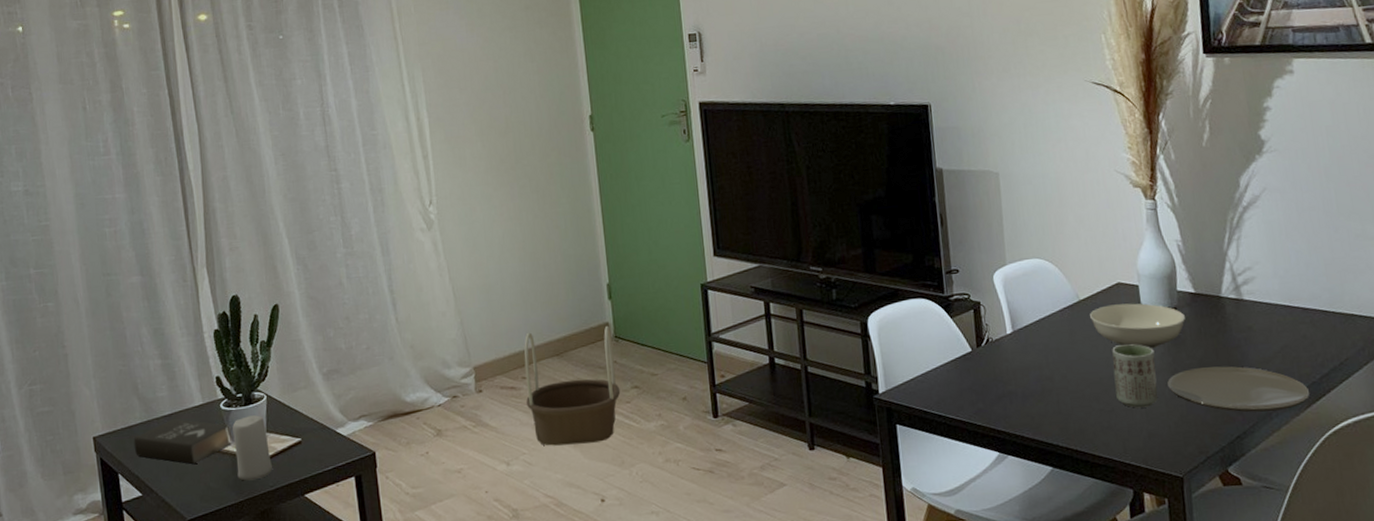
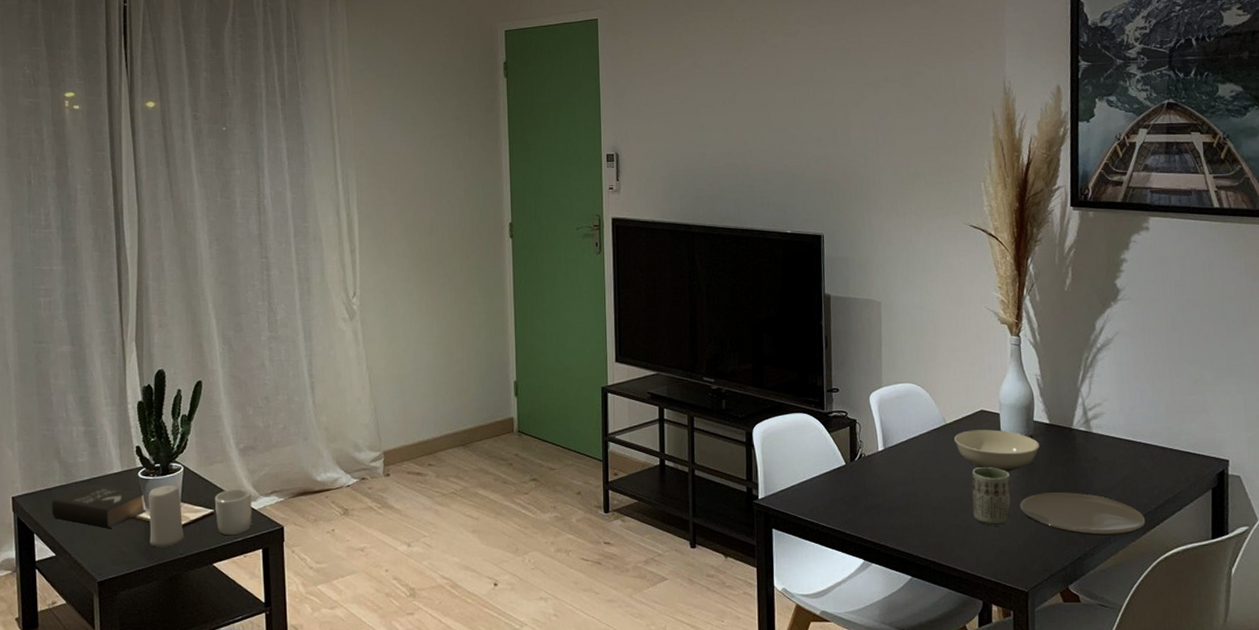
mug: none [301,414,342,465] -> present [214,488,252,536]
basket: present [524,325,621,446] -> none [431,420,520,531]

